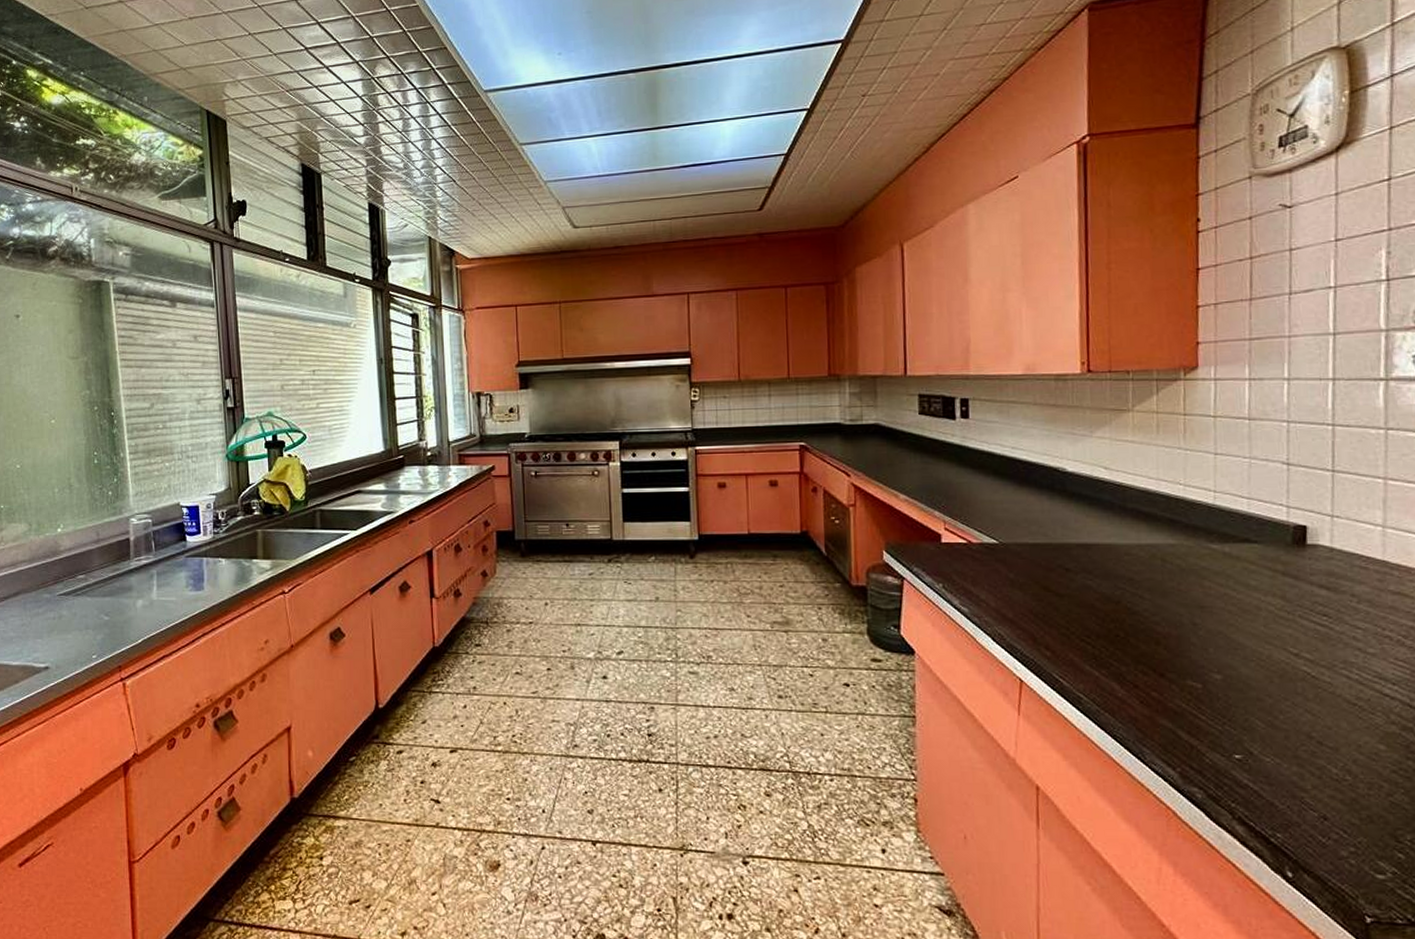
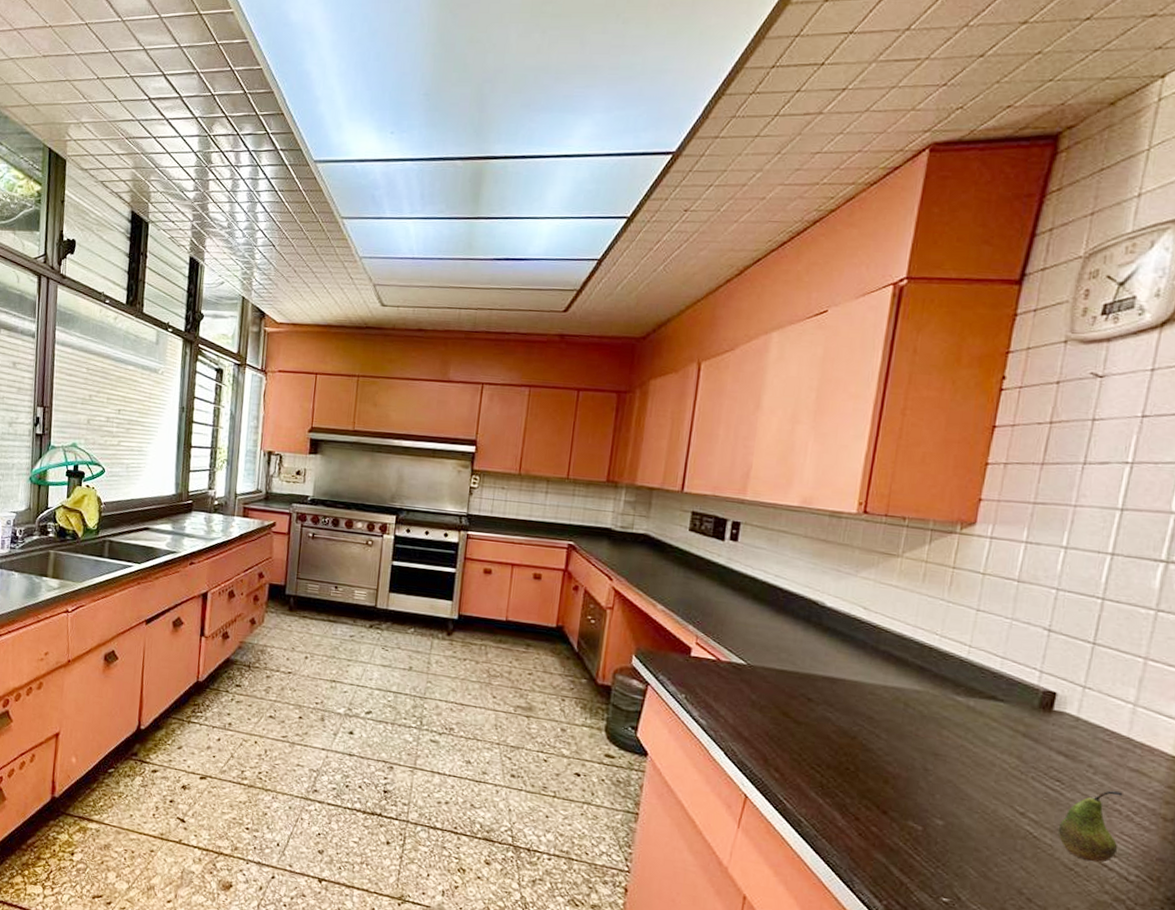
fruit: none [1334,617,1395,694] -> present [1057,790,1123,862]

